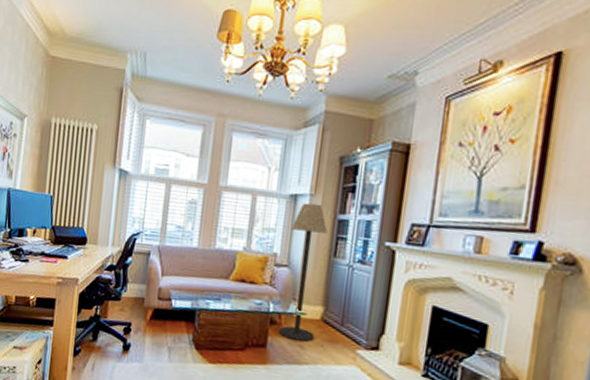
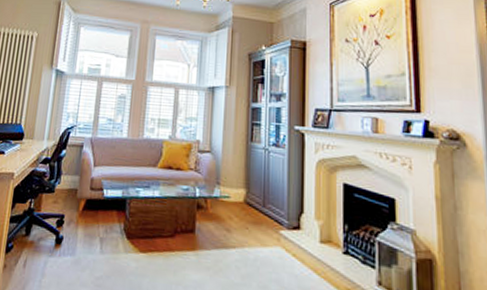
floor lamp: present [278,202,328,342] -> none [205,94,244,225]

